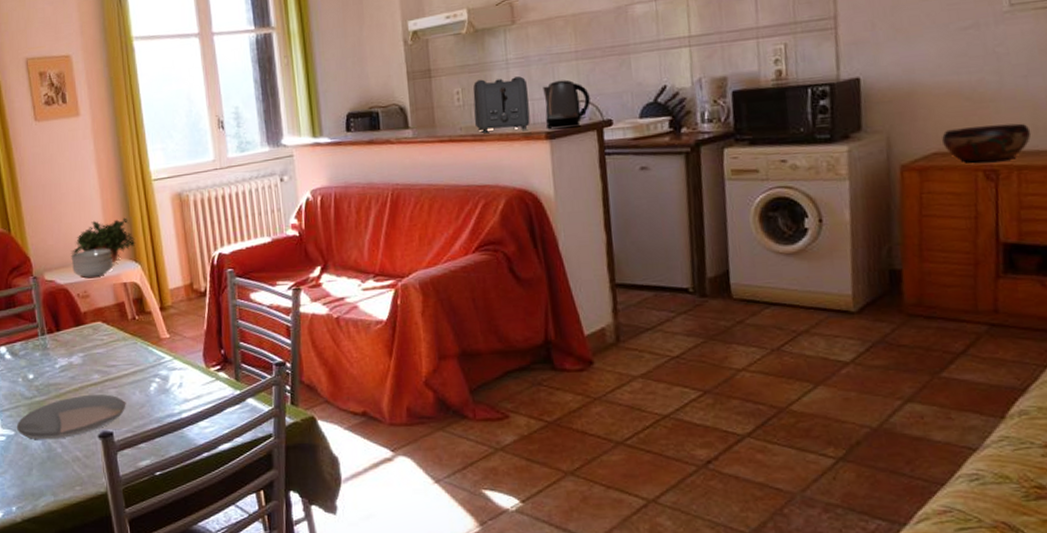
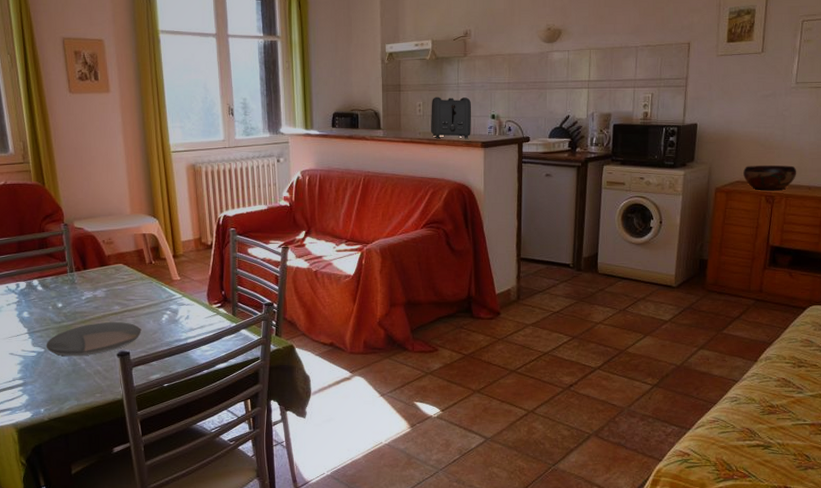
potted plant: present [70,217,136,266] -> none [98,181,155,220]
bowl: present [71,248,114,279] -> none [98,205,135,228]
kettle: present [543,79,591,129] -> none [482,103,515,141]

